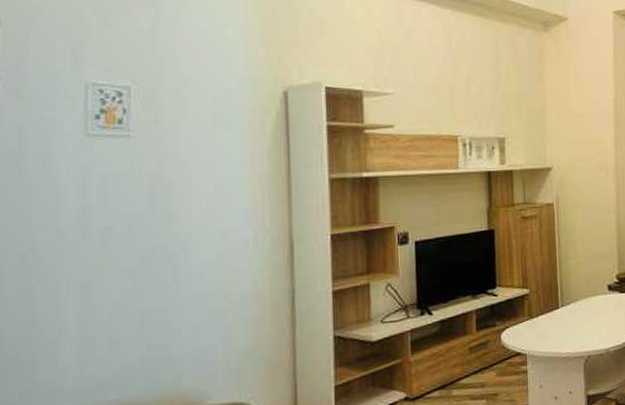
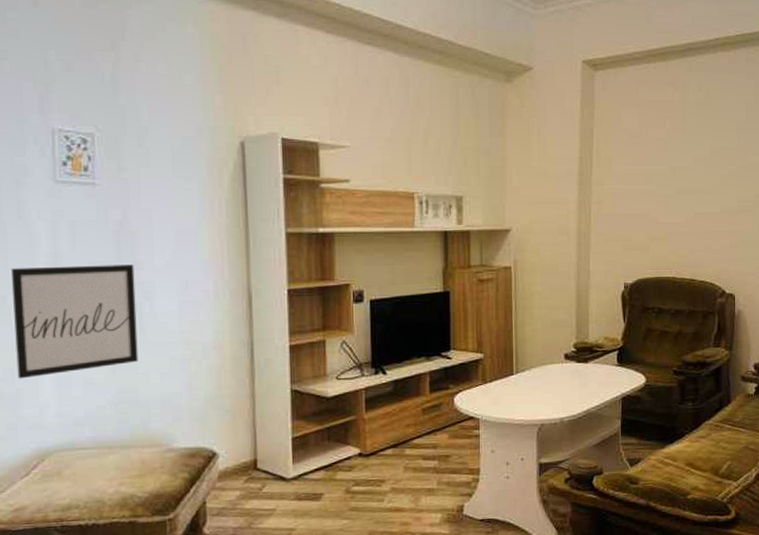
wall art: none [34,216,171,342] -> present [12,264,139,379]

